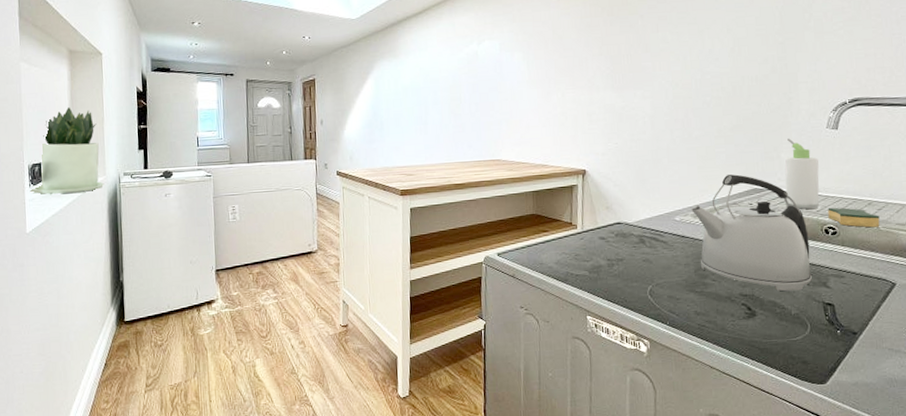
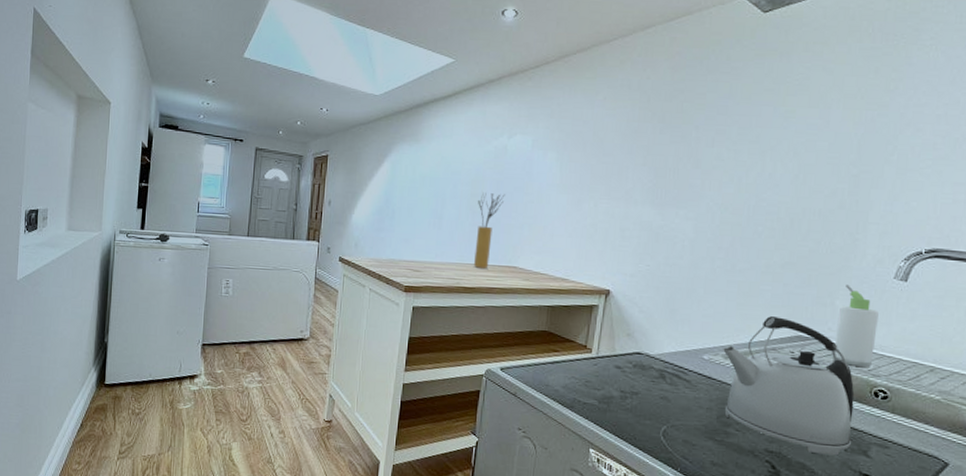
planter: present [29,107,105,194] -> none [24,155,99,246]
vase: none [458,95,482,165] -> present [474,193,505,268]
sponge: present [828,207,880,228] -> none [880,368,941,398]

